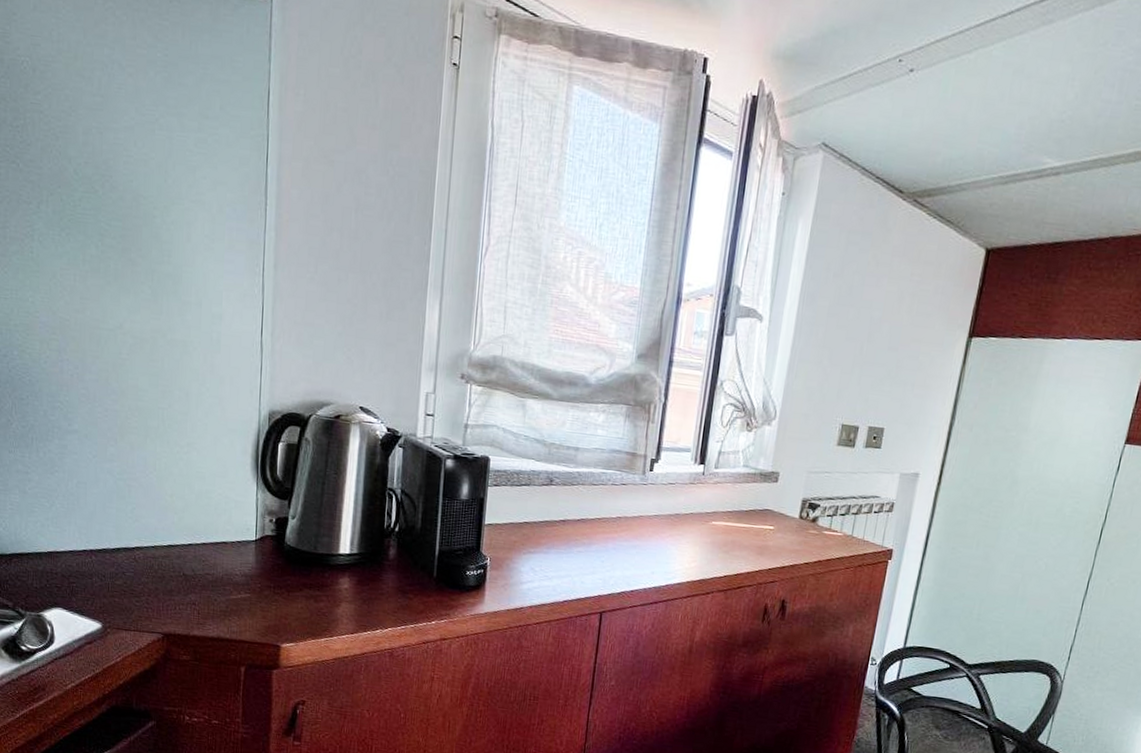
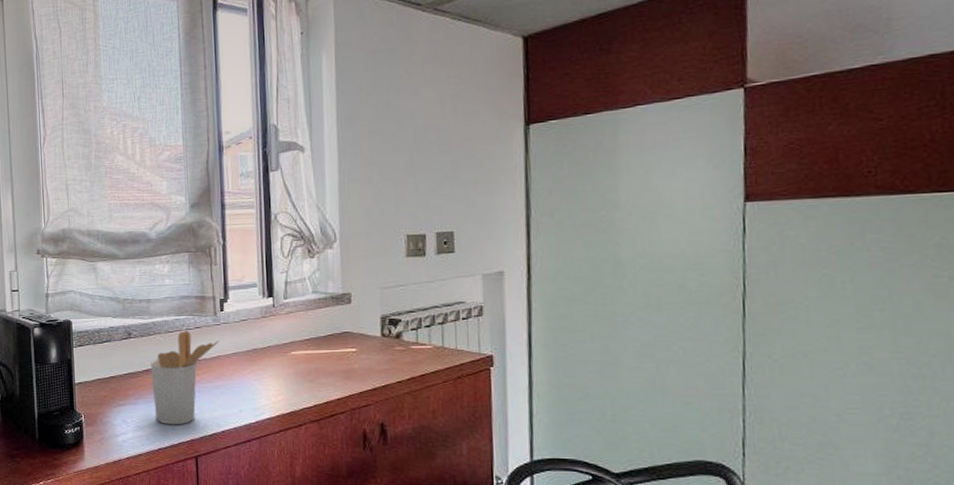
utensil holder: none [566,485,643,580] -> present [151,331,219,425]

